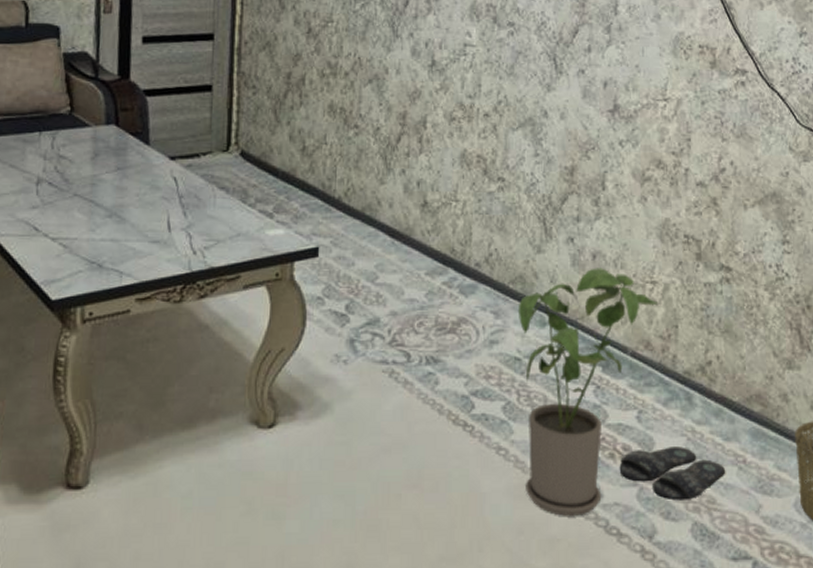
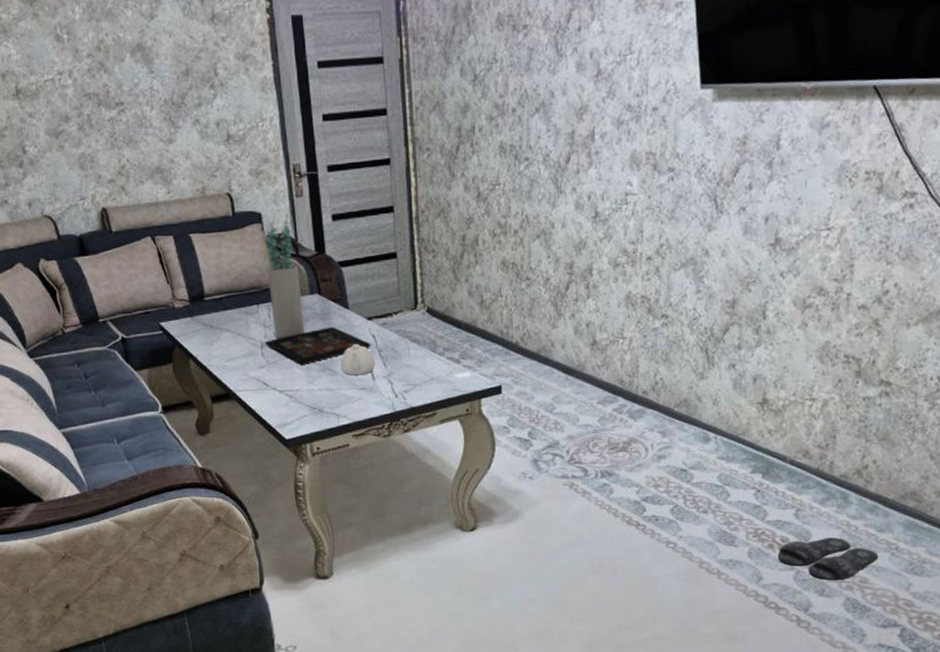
decorative tray: none [42,164,171,208] -> present [264,326,371,365]
vase: none [55,32,96,175] -> present [265,215,306,340]
teapot: none [130,187,174,225] -> present [340,344,376,376]
house plant: present [517,268,660,516] -> none [683,389,819,594]

